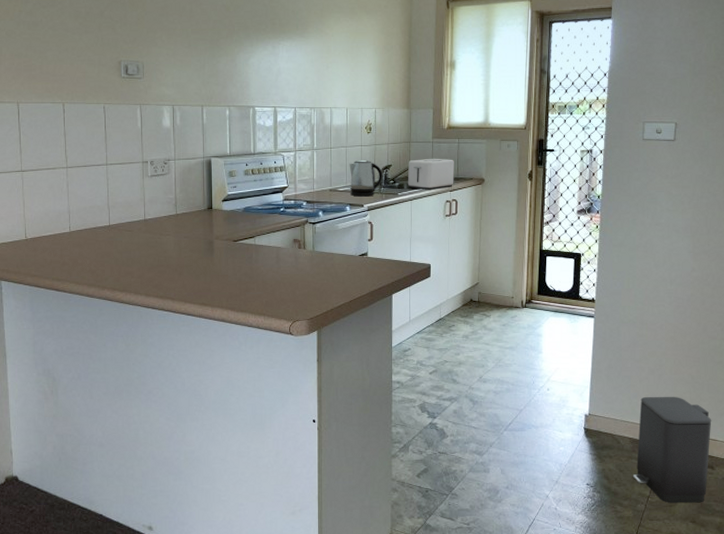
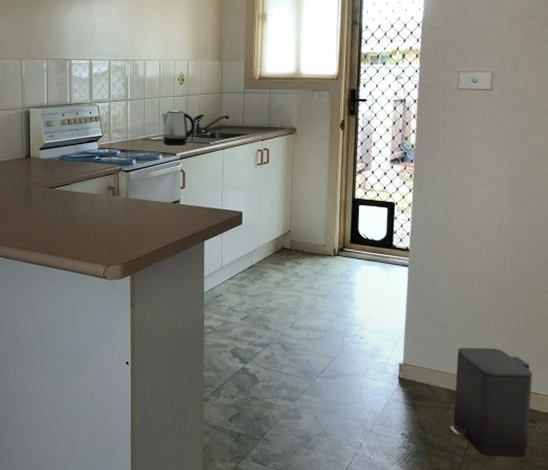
toaster: present [407,158,454,191] -> none [219,108,266,140]

